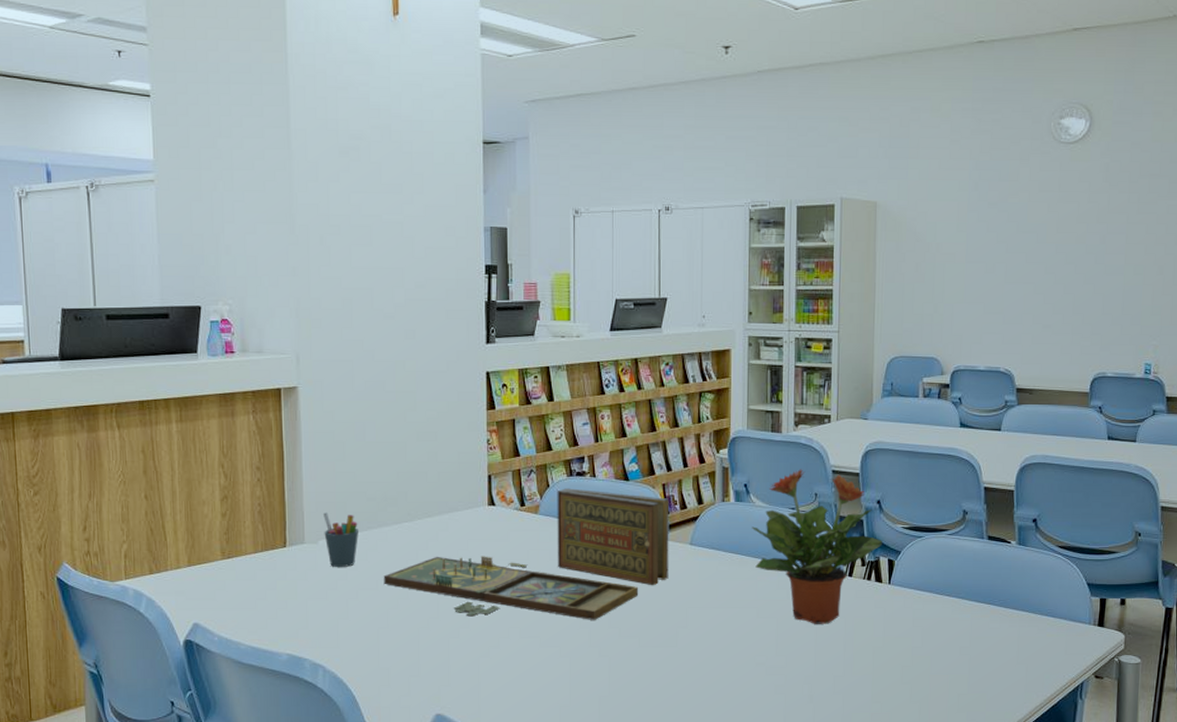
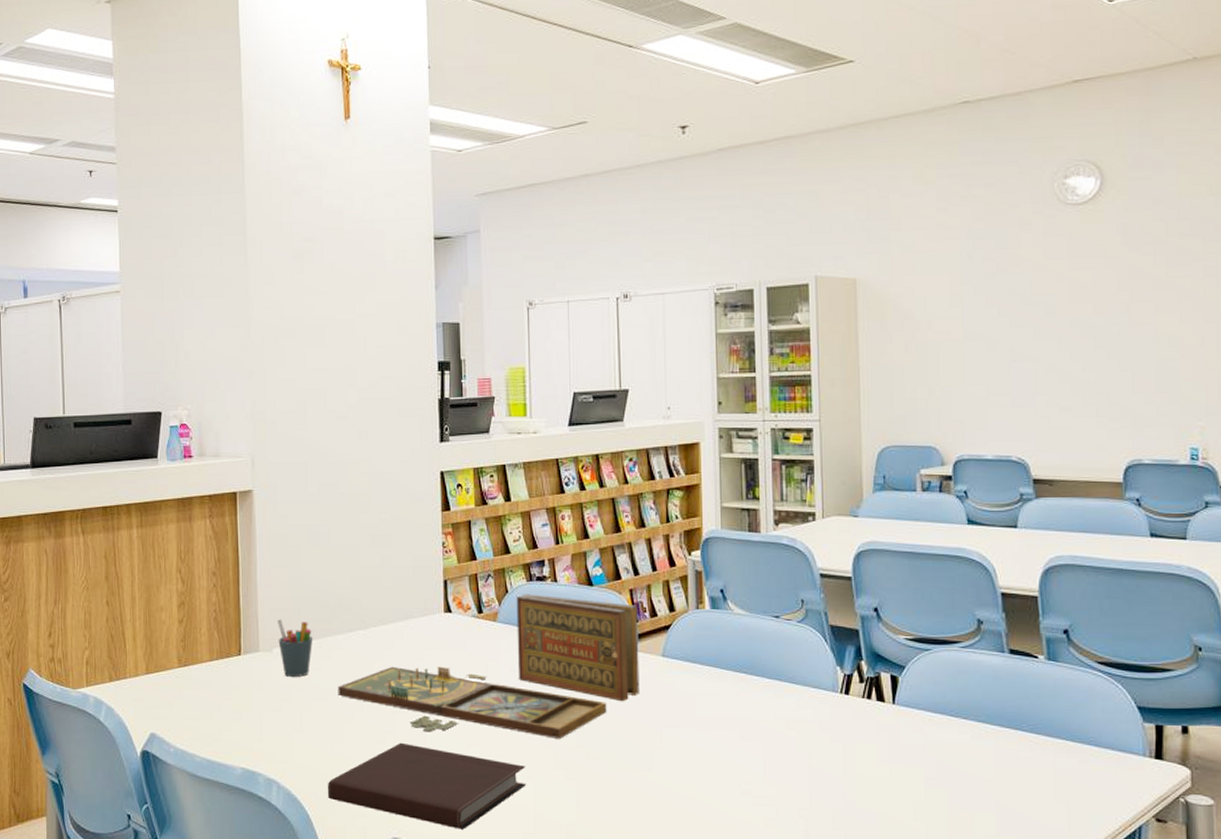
notebook: none [372,626,563,704] -> present [327,742,527,829]
potted plant: present [751,469,884,624] -> none [730,572,884,749]

